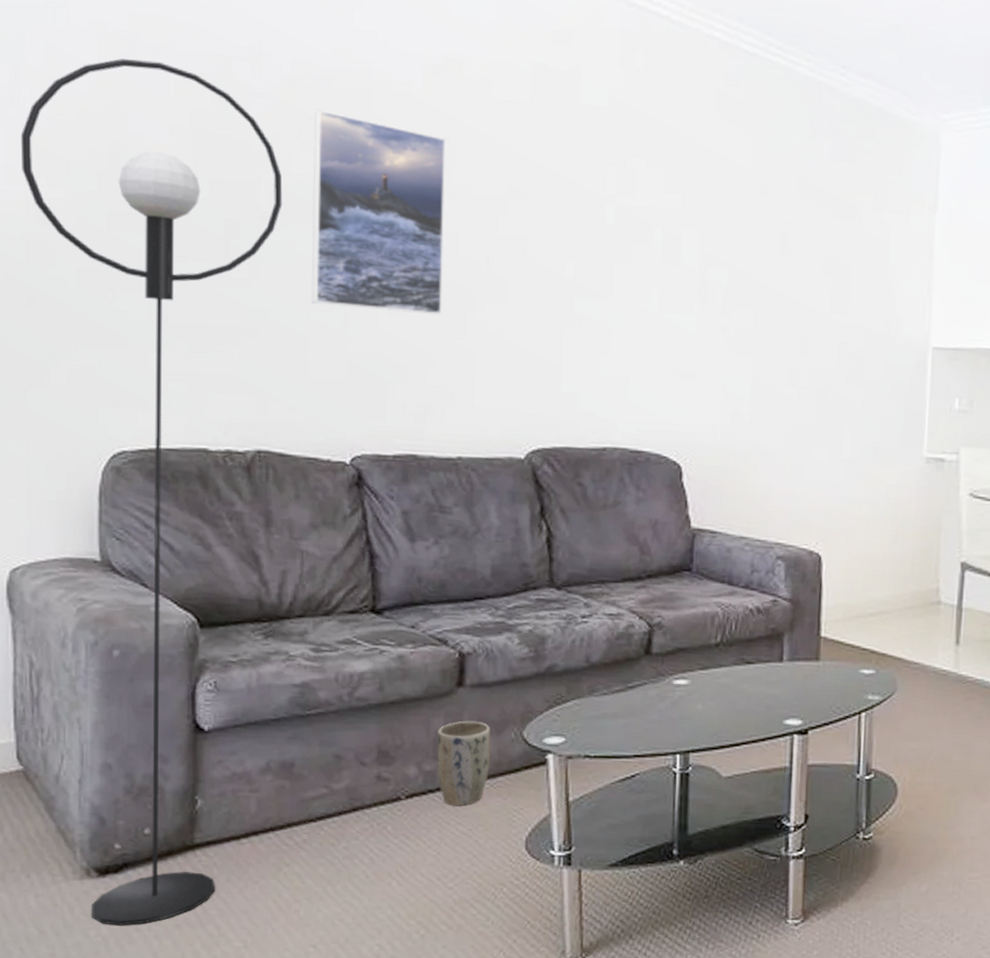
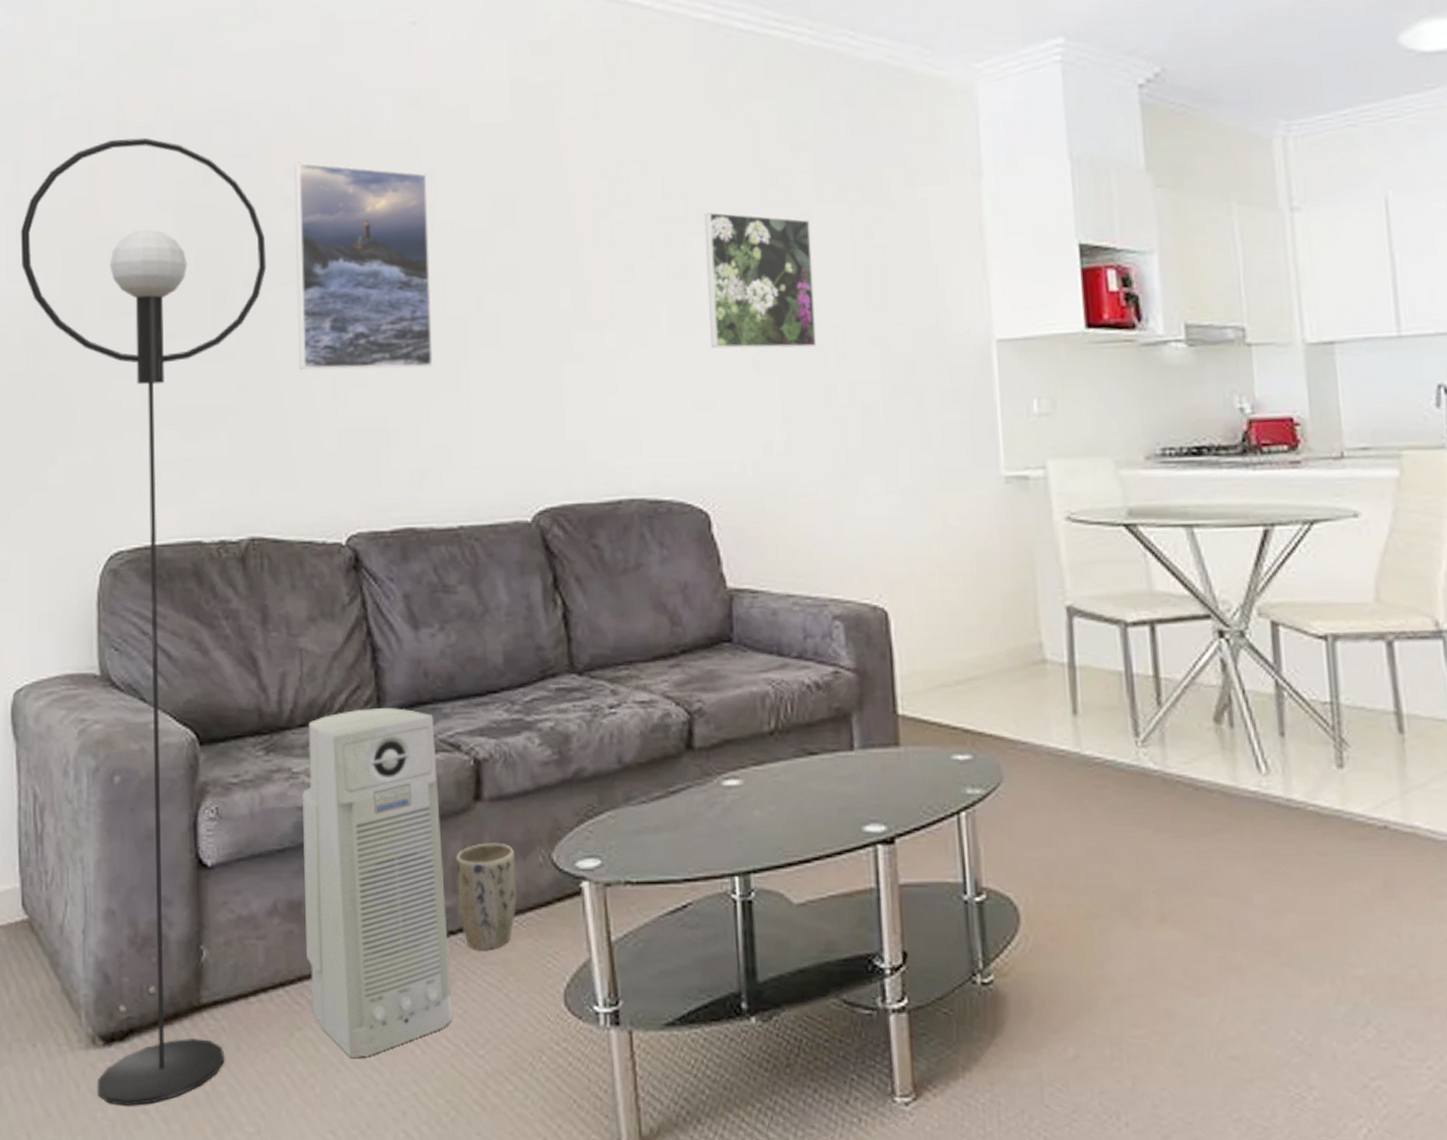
air purifier: none [296,605,427,888] -> present [302,708,452,1058]
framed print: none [696,209,790,337] -> present [704,211,816,349]

